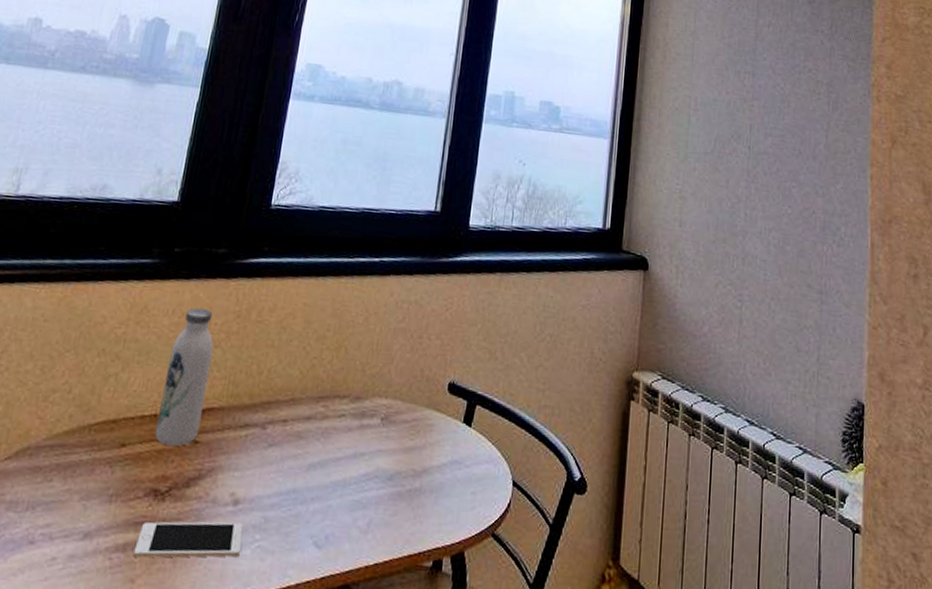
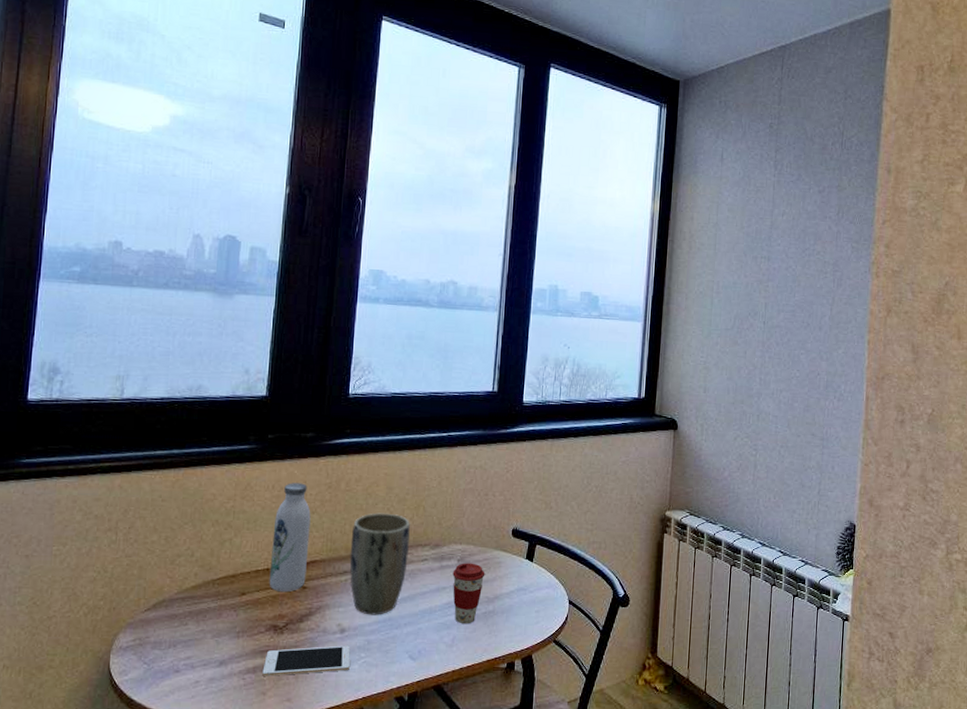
plant pot: none [251,351,328,485] -> present [349,513,410,615]
coffee cup: none [372,422,413,505] -> present [452,563,485,624]

